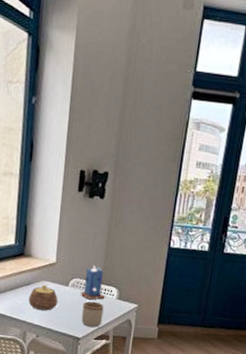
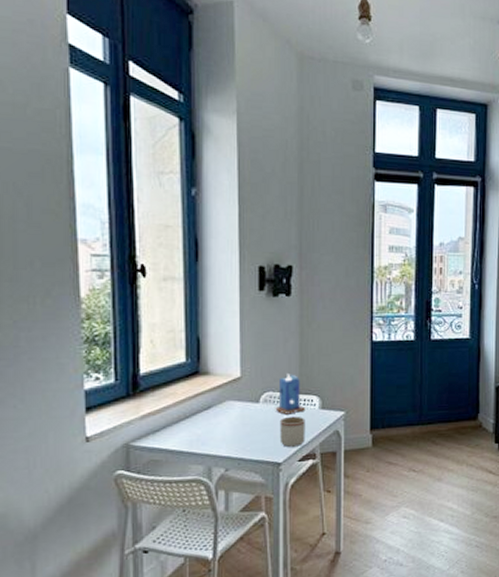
teapot: present [28,284,58,311] -> none [210,405,248,437]

